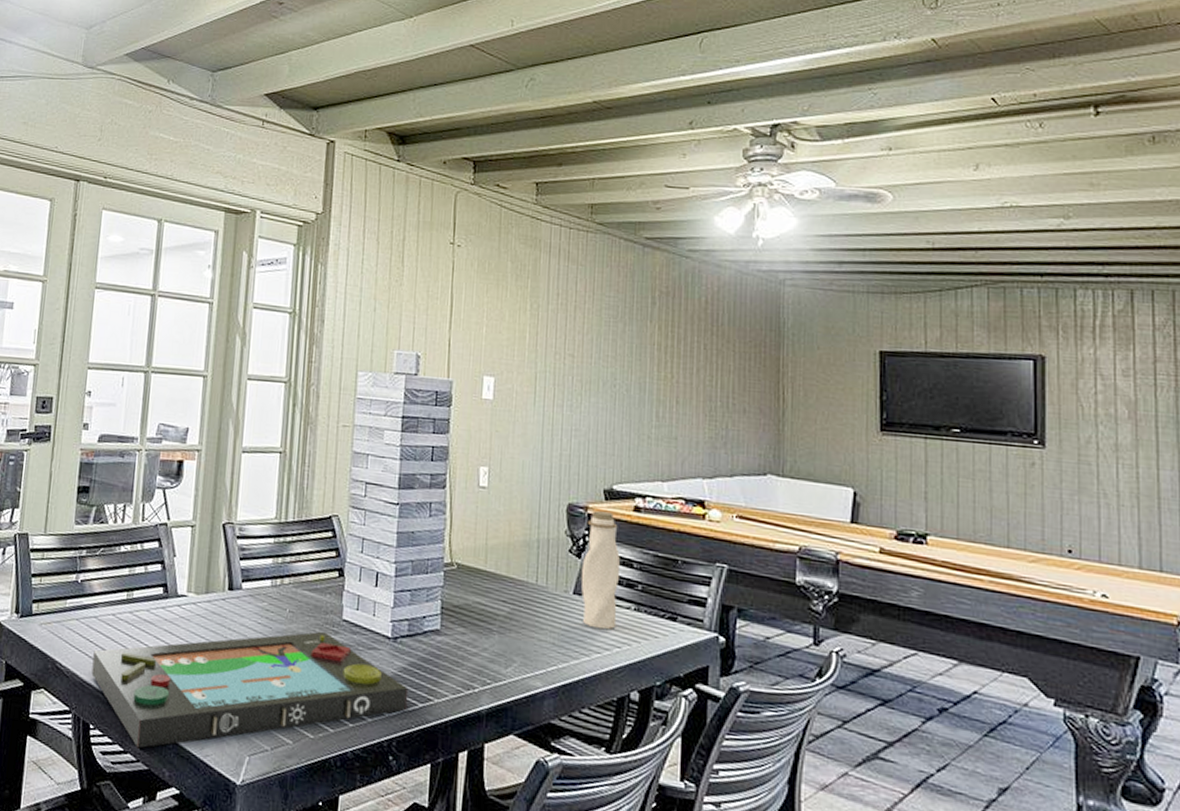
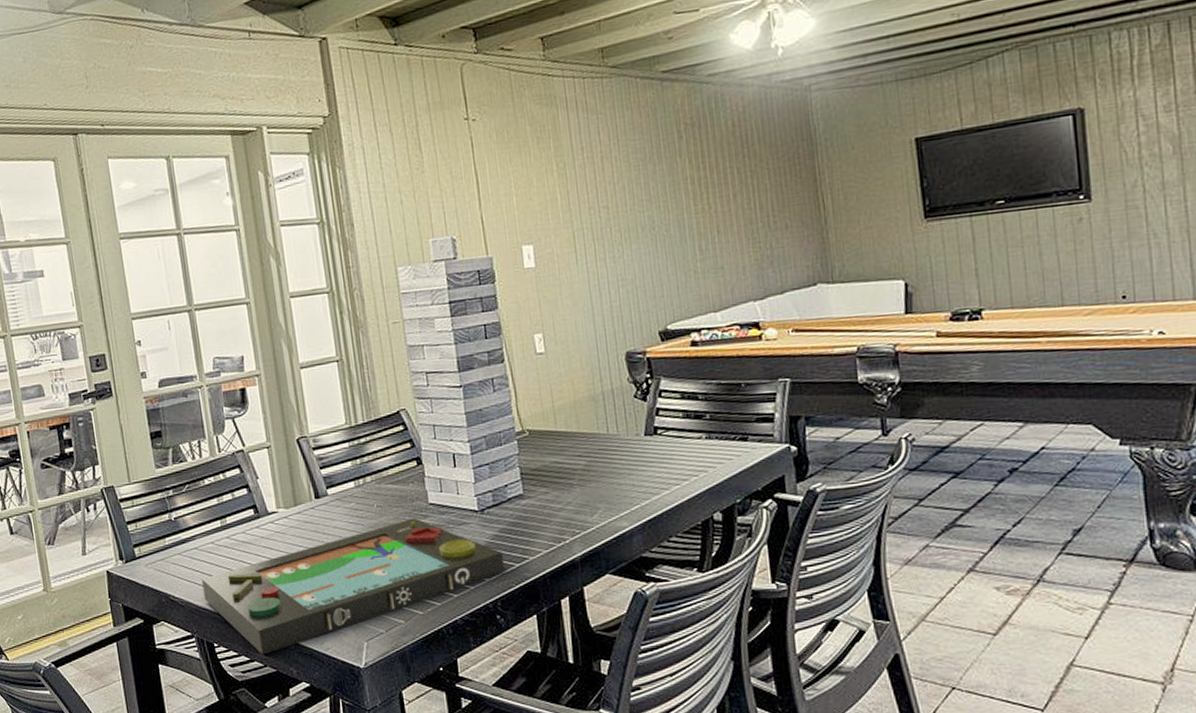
water bottle: present [581,510,620,630] -> none [647,352,691,463]

